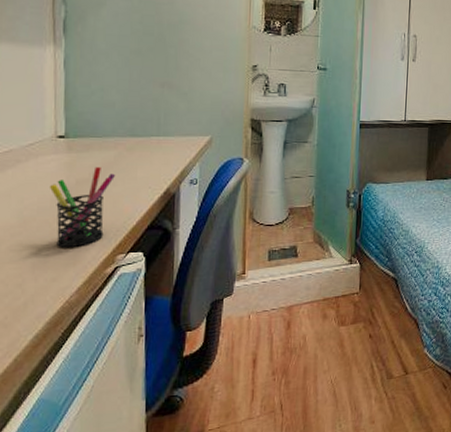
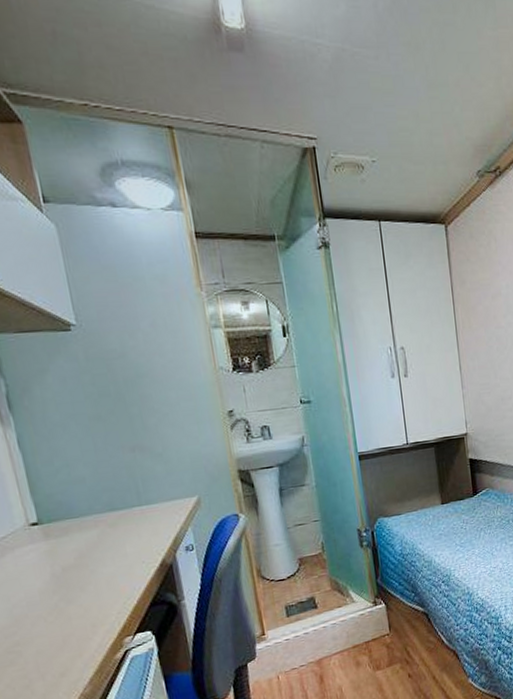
pen holder: present [49,166,116,247] -> none [33,549,105,640]

